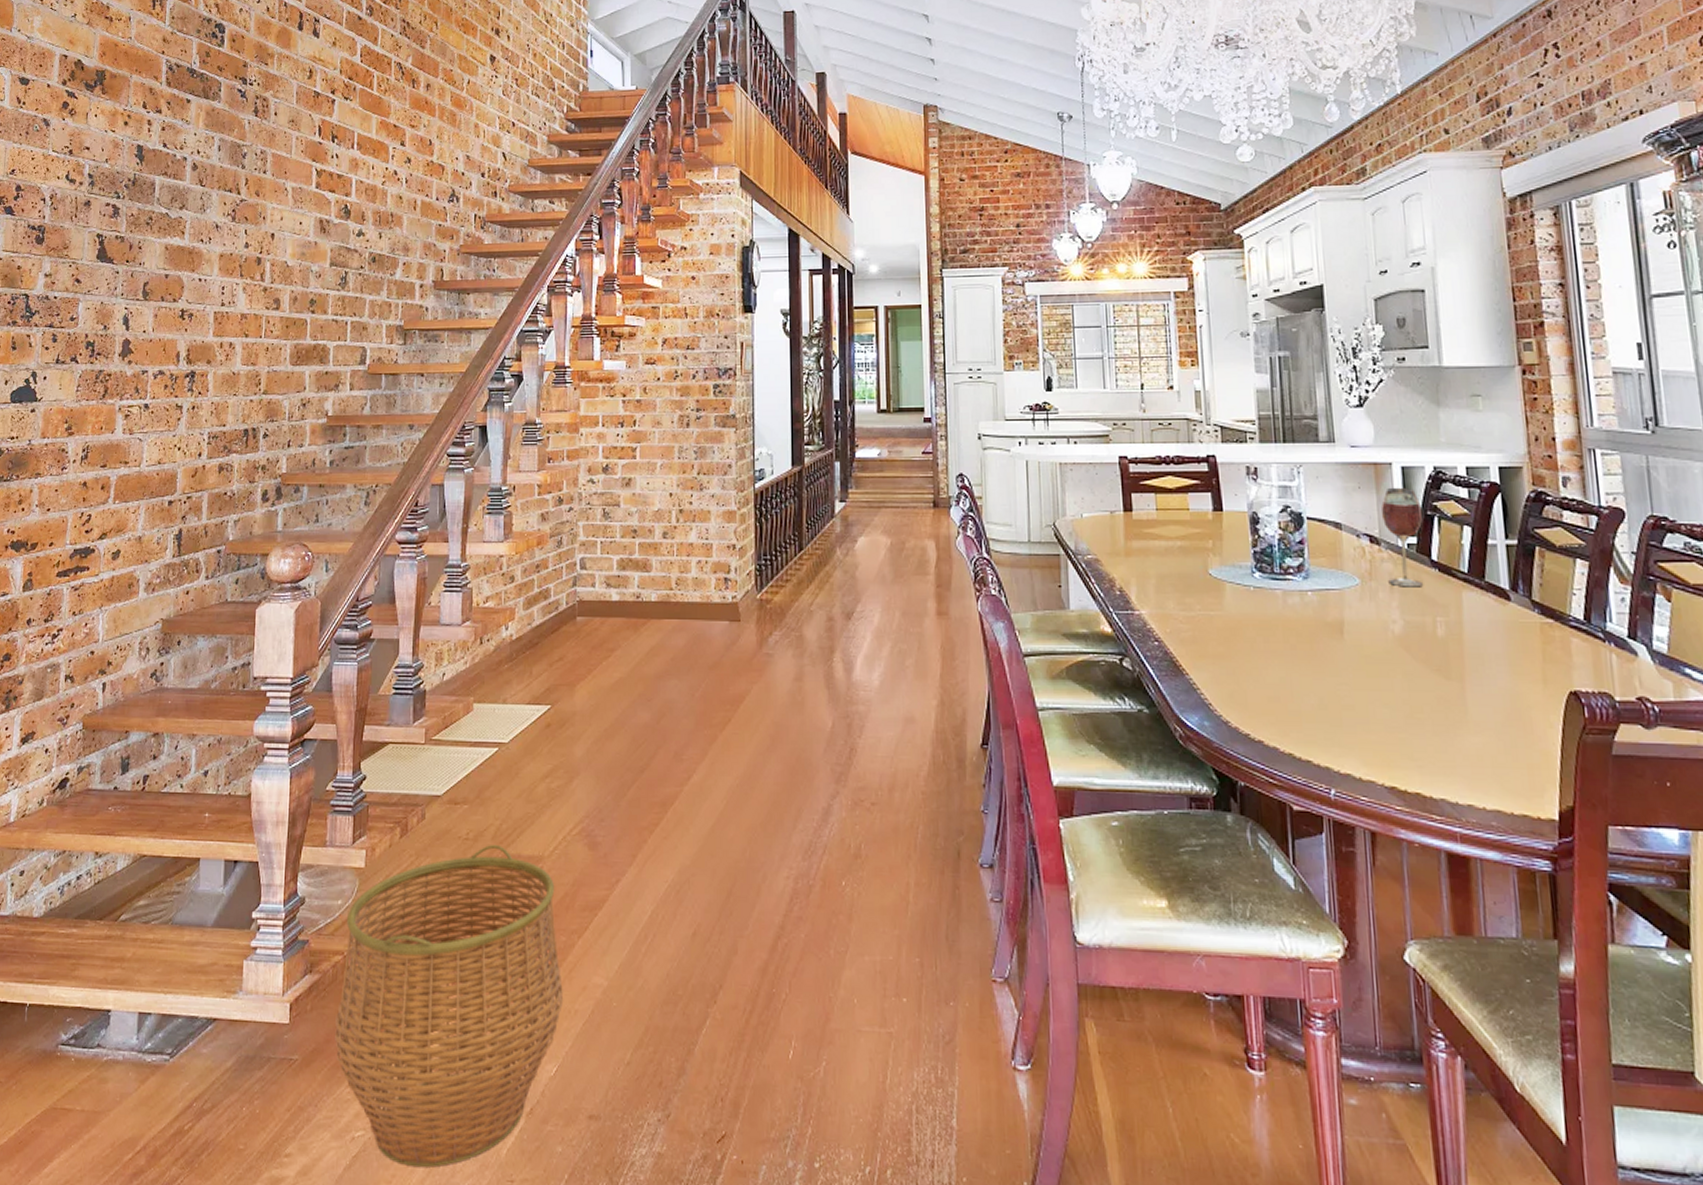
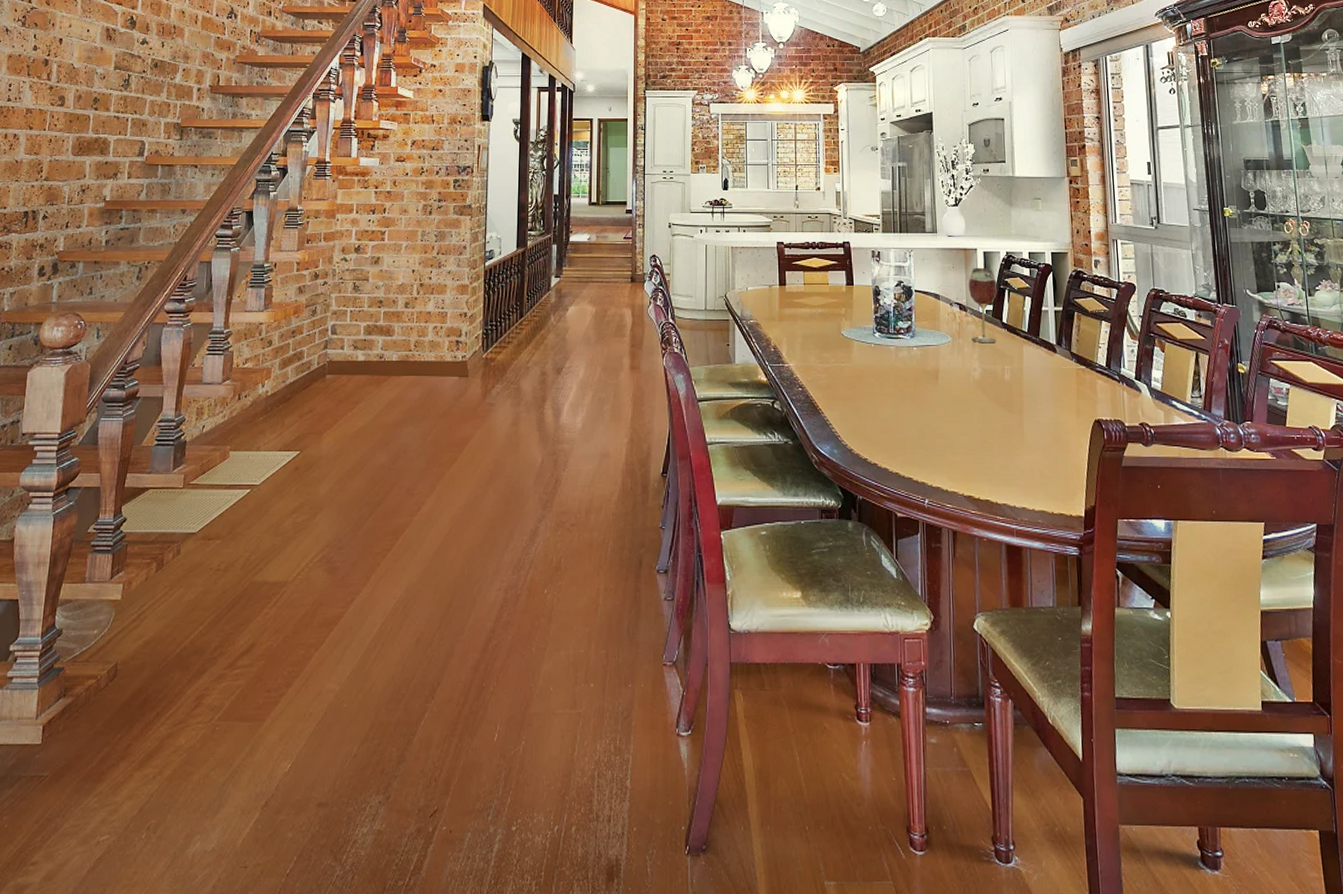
basket: present [335,844,564,1168] -> none [85,573,301,862]

